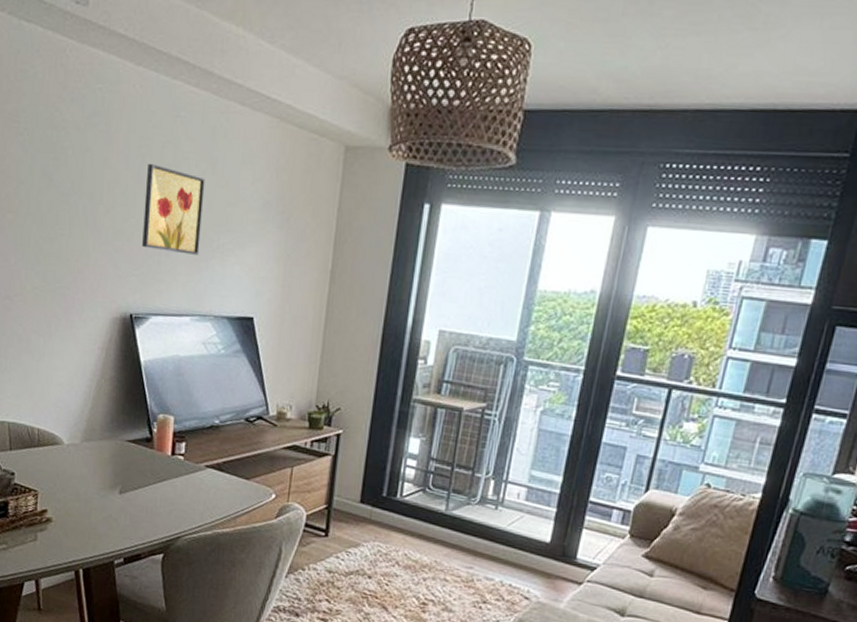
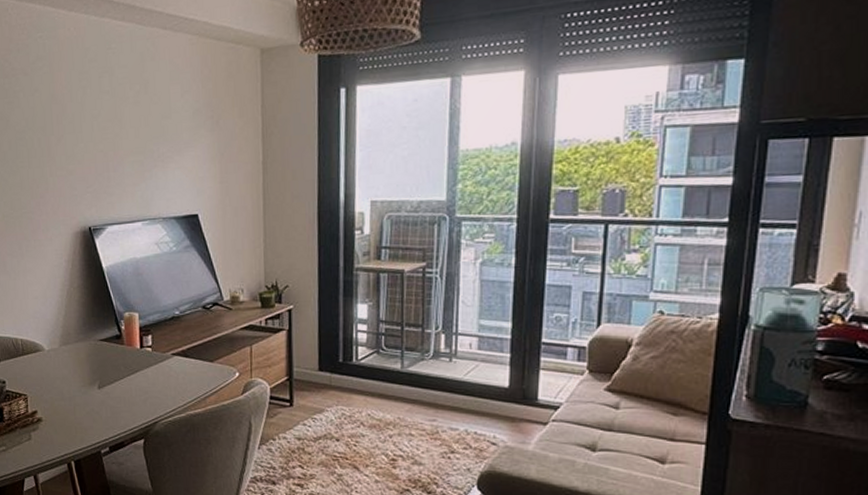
wall art: present [142,164,205,255] -> none [88,93,143,167]

